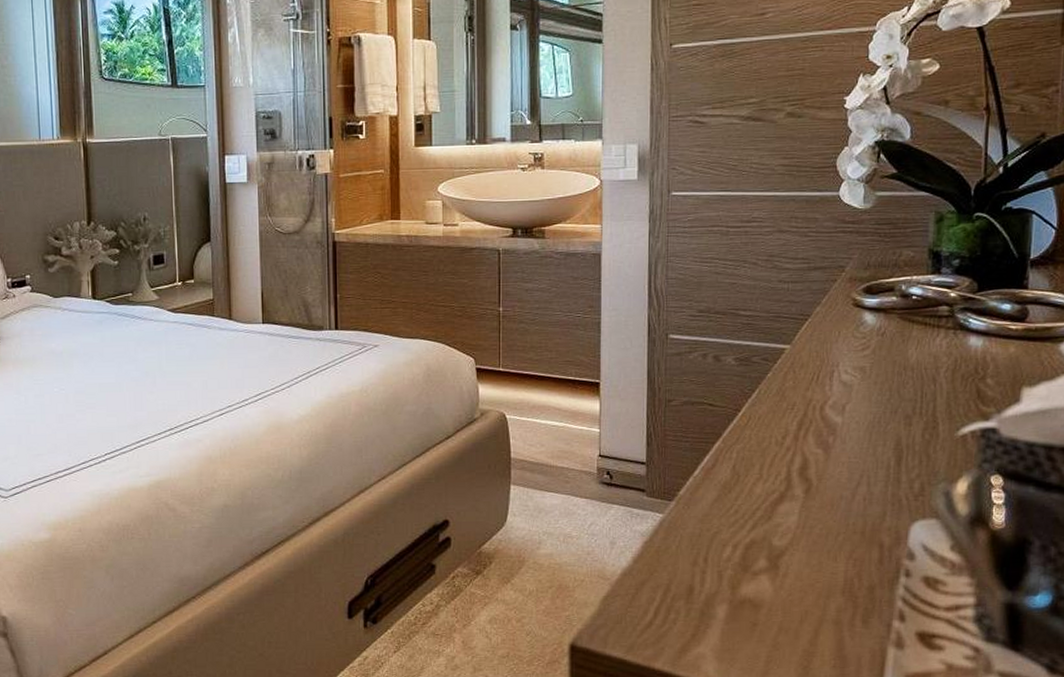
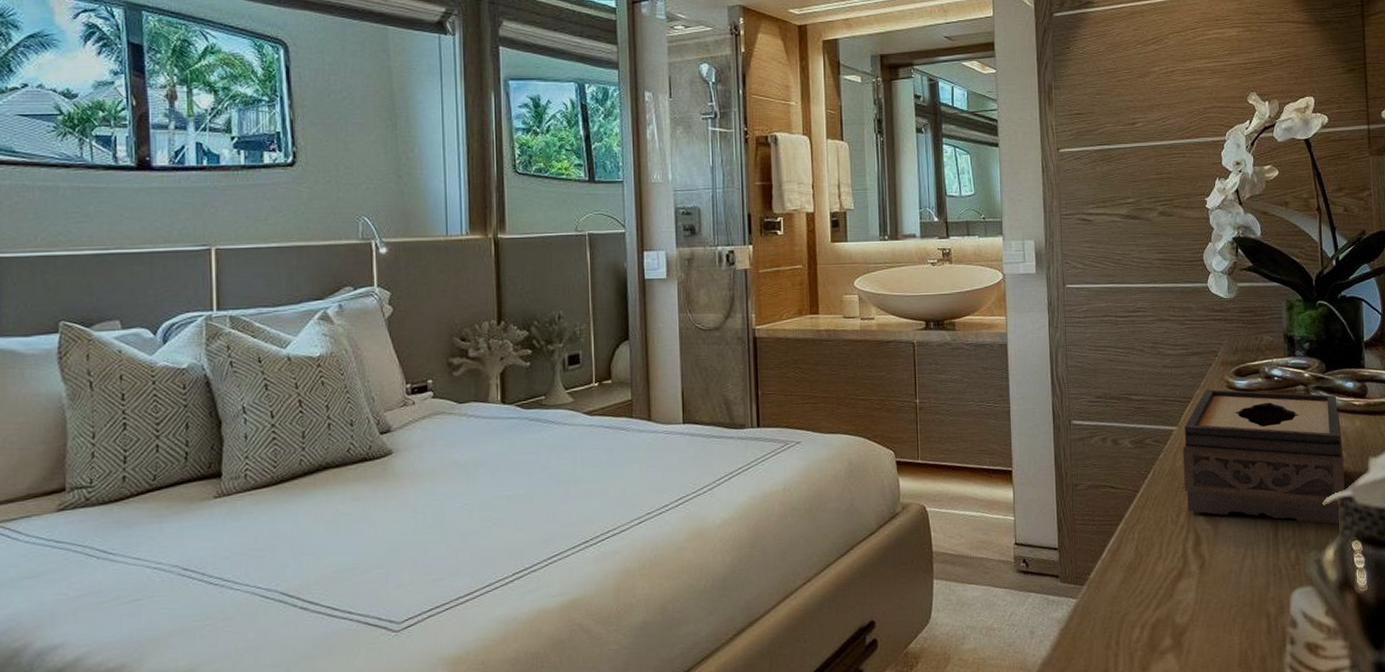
tissue box: none [794,307,991,457] -> present [1183,389,1345,524]

